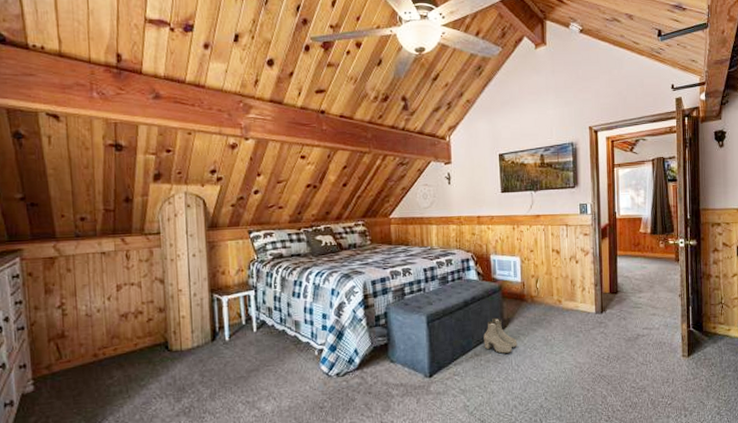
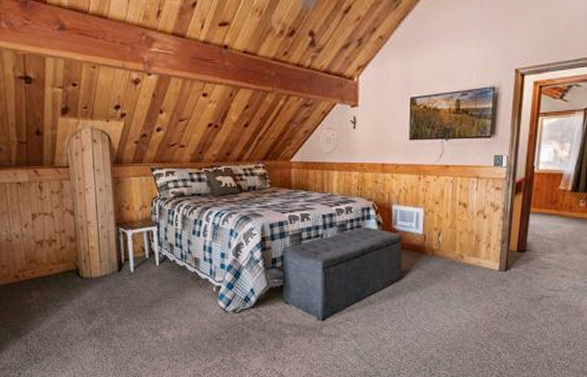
boots: present [483,317,517,354] -> none [379,268,413,304]

